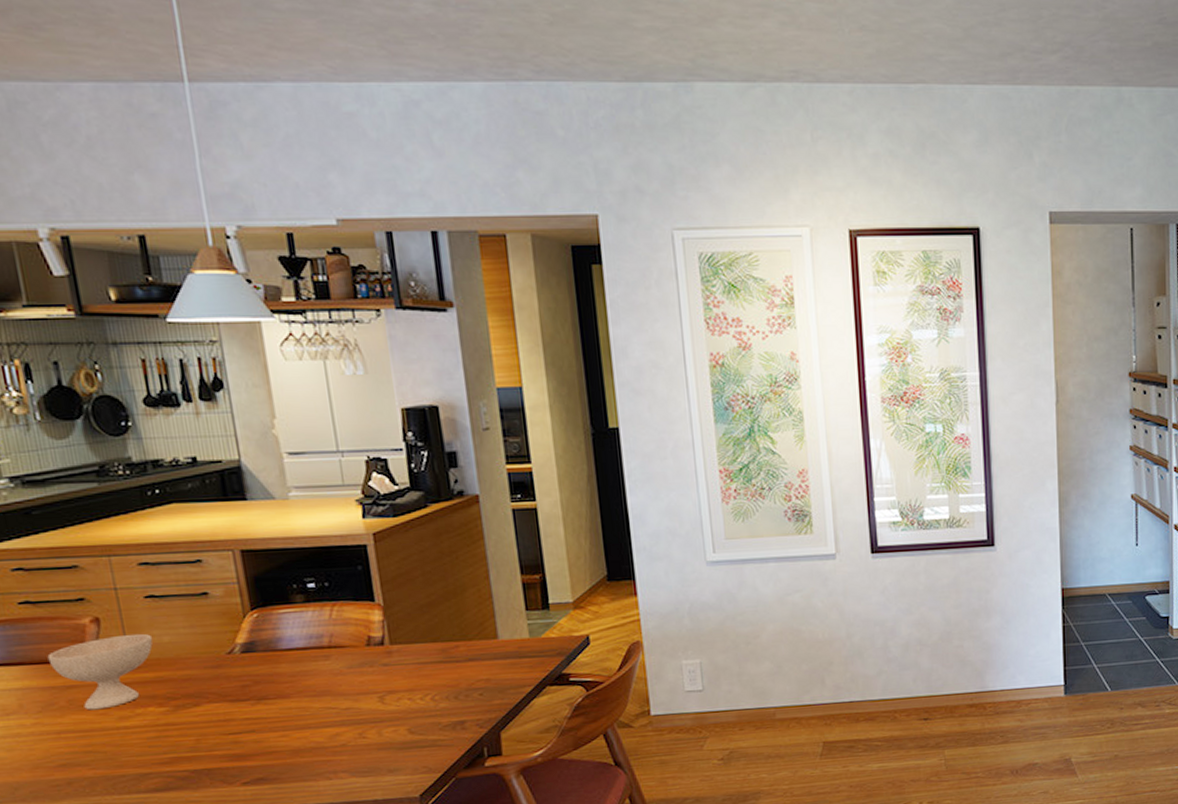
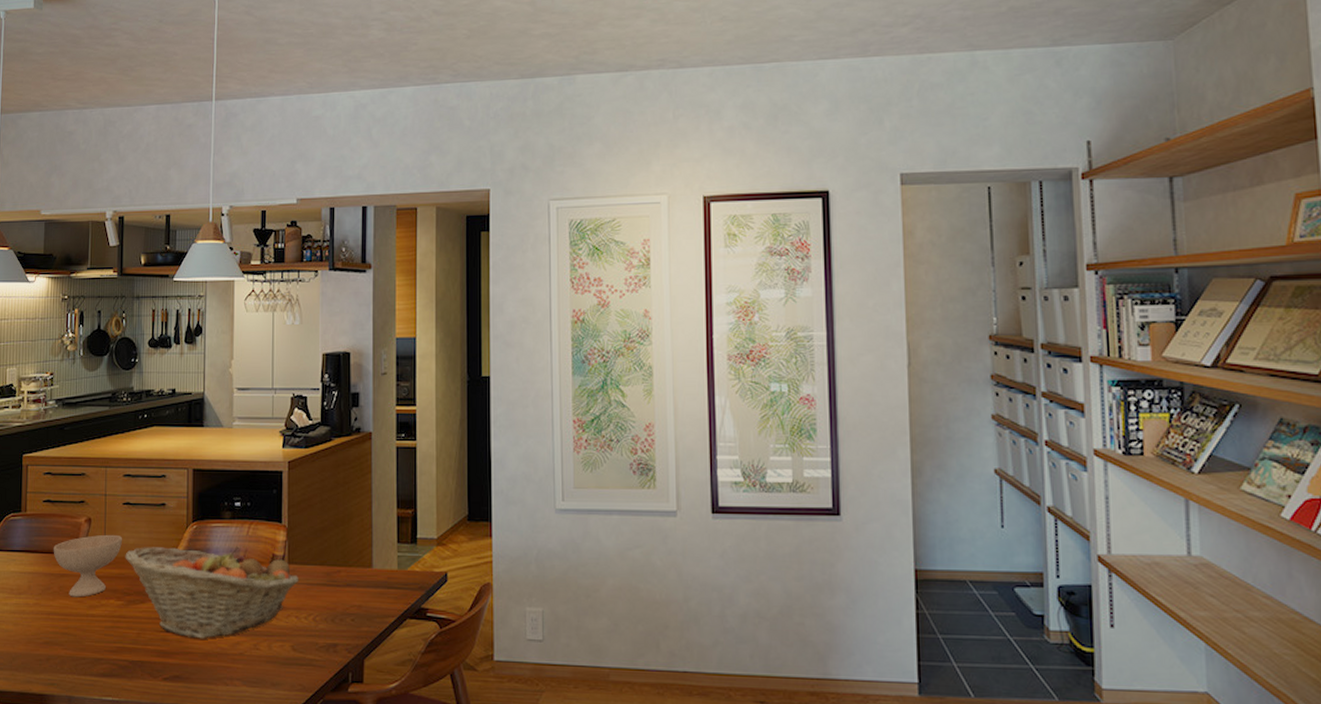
fruit basket: none [159,632,408,737] -> present [125,546,299,639]

